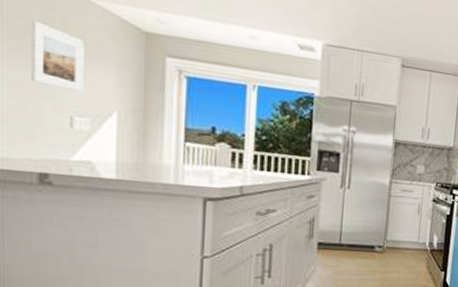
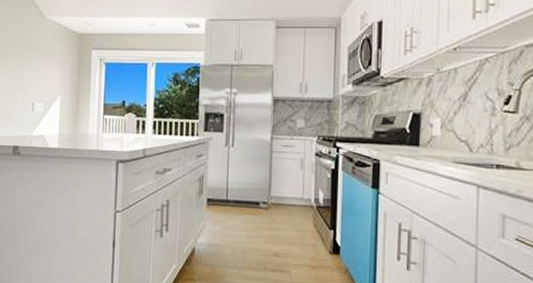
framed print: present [32,21,84,93] -> none [12,39,42,85]

